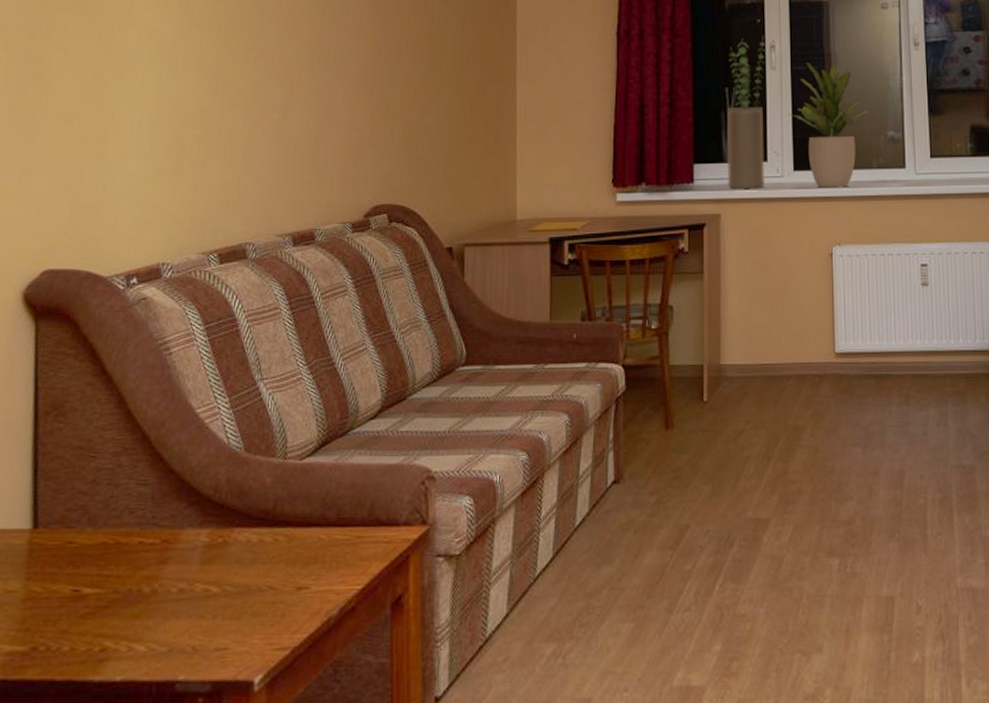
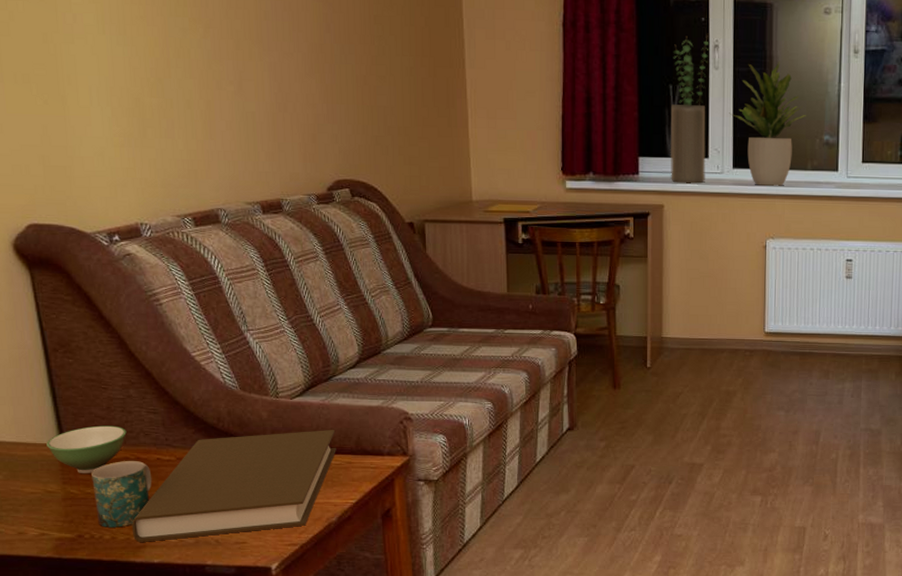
bowl: none [16,502,110,567] -> present [46,425,127,474]
mug: none [58,546,130,636] -> present [91,461,153,528]
book: none [96,495,347,654] -> present [131,429,336,542]

